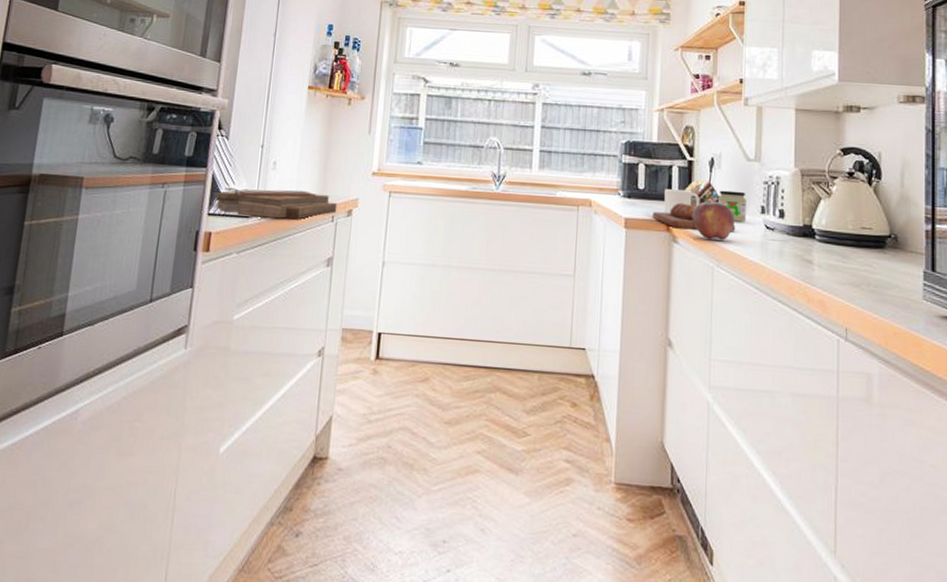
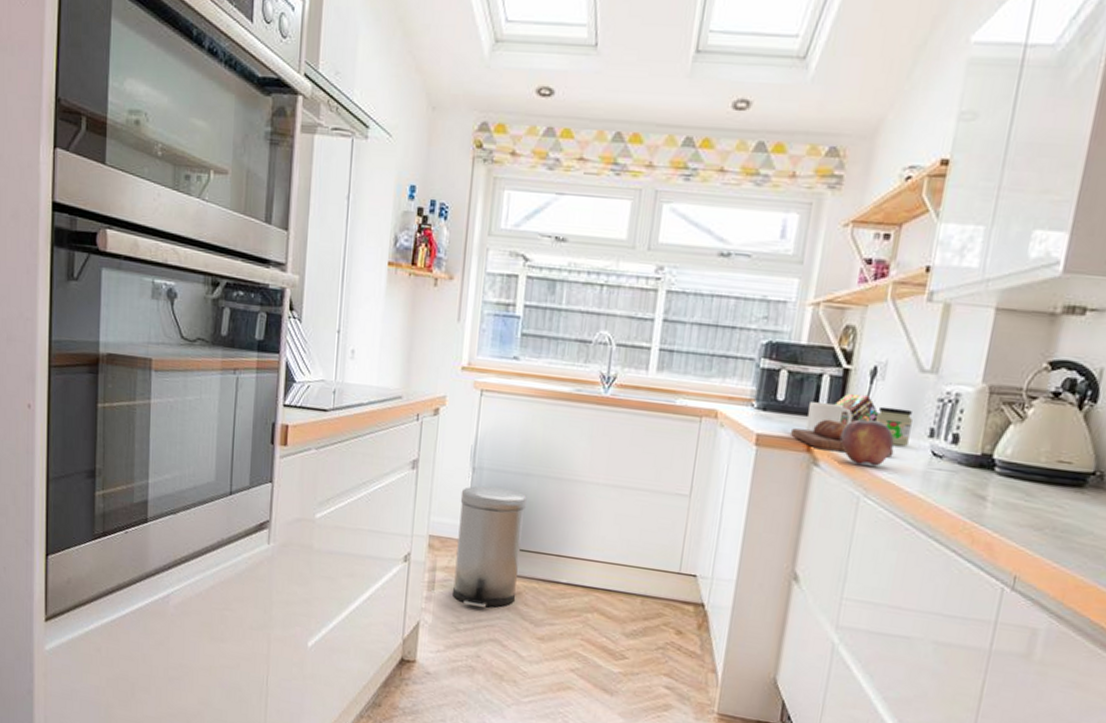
clipboard: present [215,186,338,219] -> none [290,375,423,416]
pedal bin: none [364,278,432,397] -> present [453,486,527,608]

